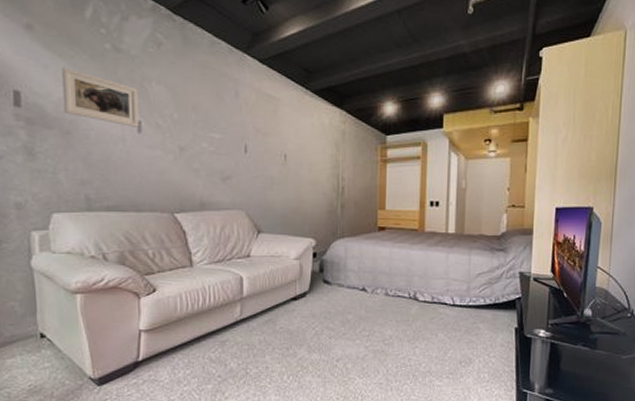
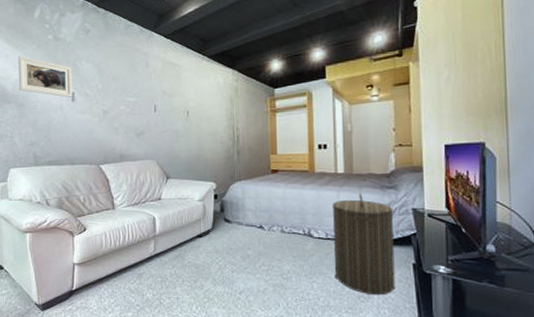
laundry hamper: none [438,256,501,360] -> present [332,194,396,295]

